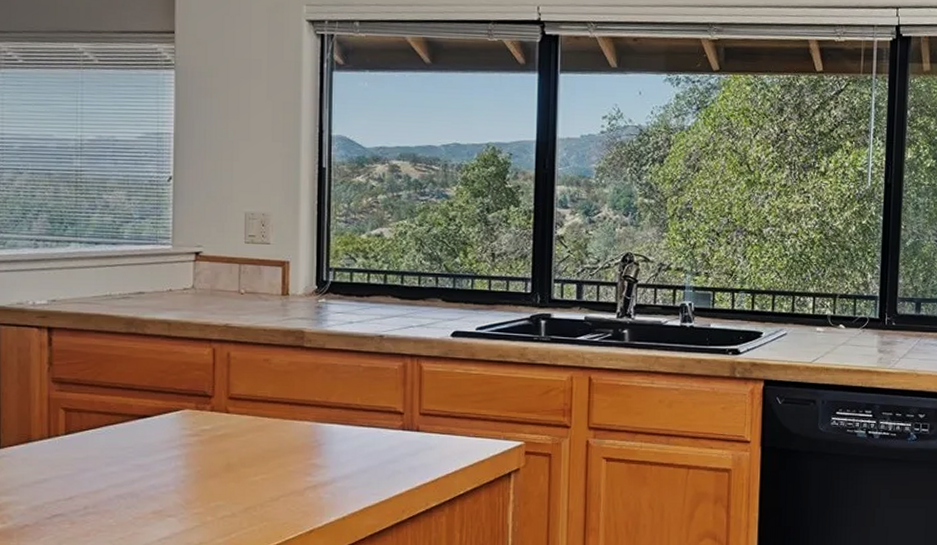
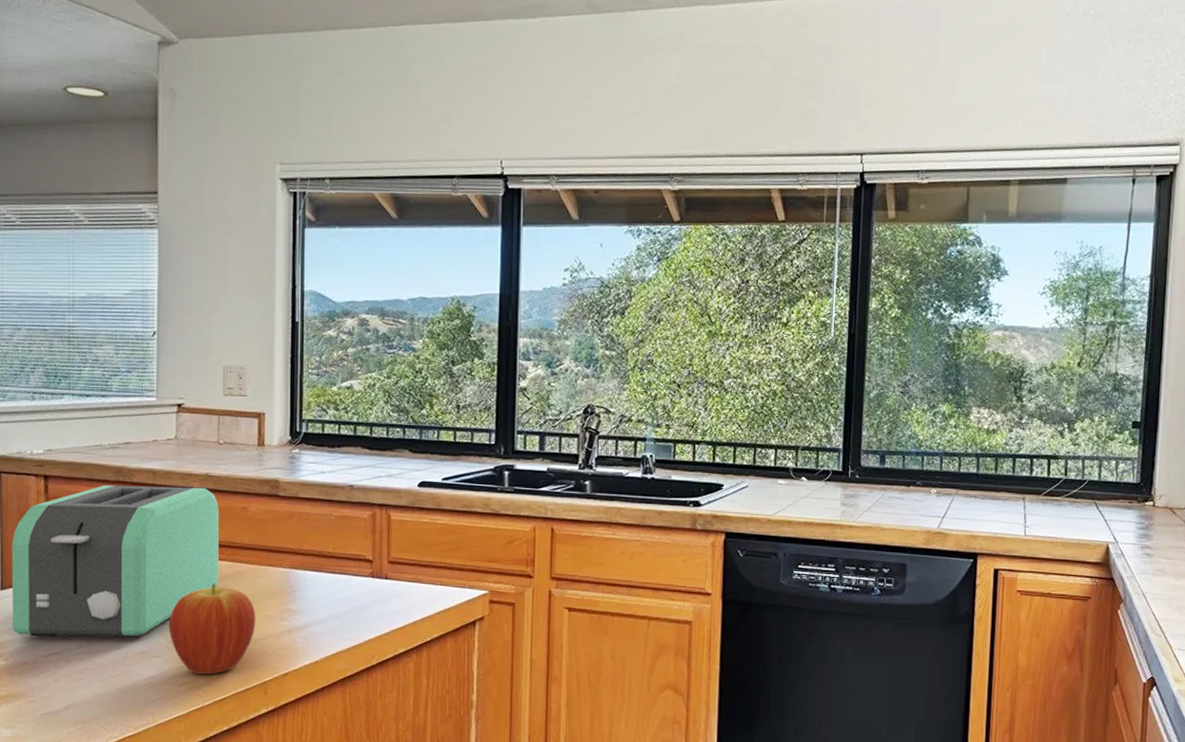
toaster: none [10,336,240,498] -> present [11,484,220,638]
fruit: none [184,437,279,533] -> present [168,582,256,674]

